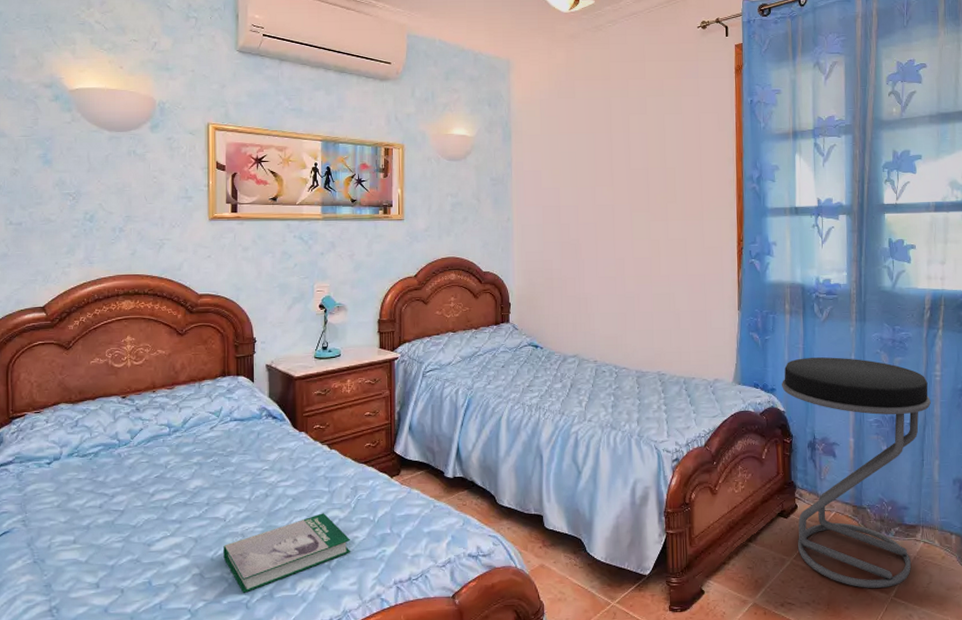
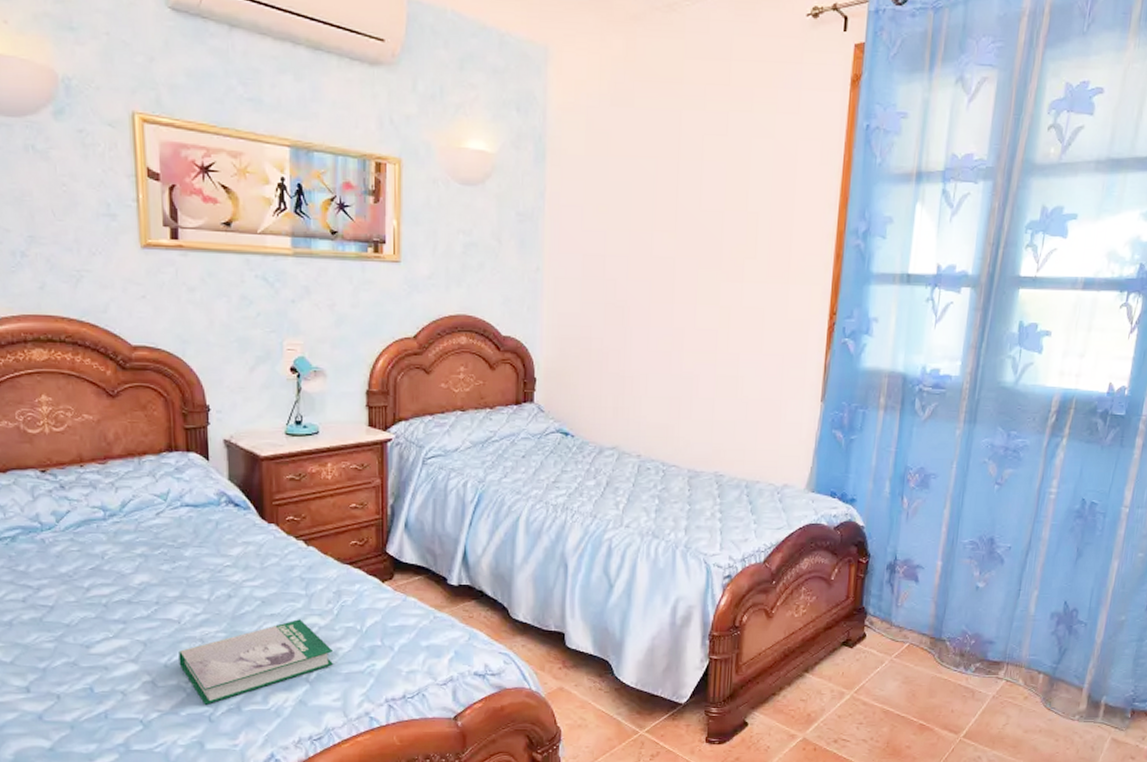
stool: present [782,357,931,589] -> none [861,464,1040,728]

